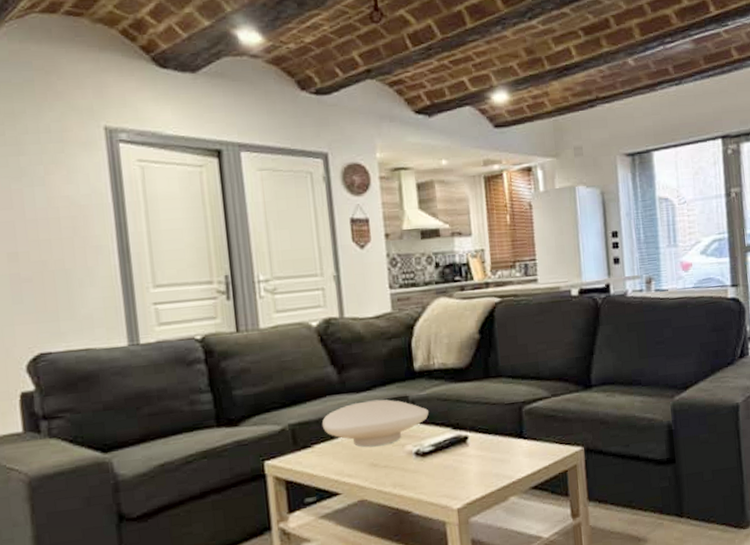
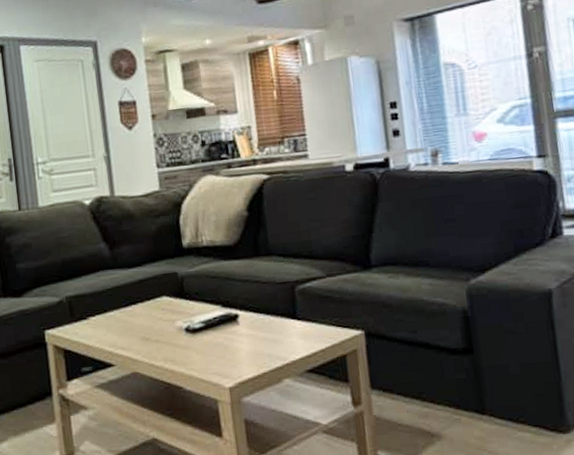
decorative bowl: present [321,399,430,447] -> none [95,275,199,321]

